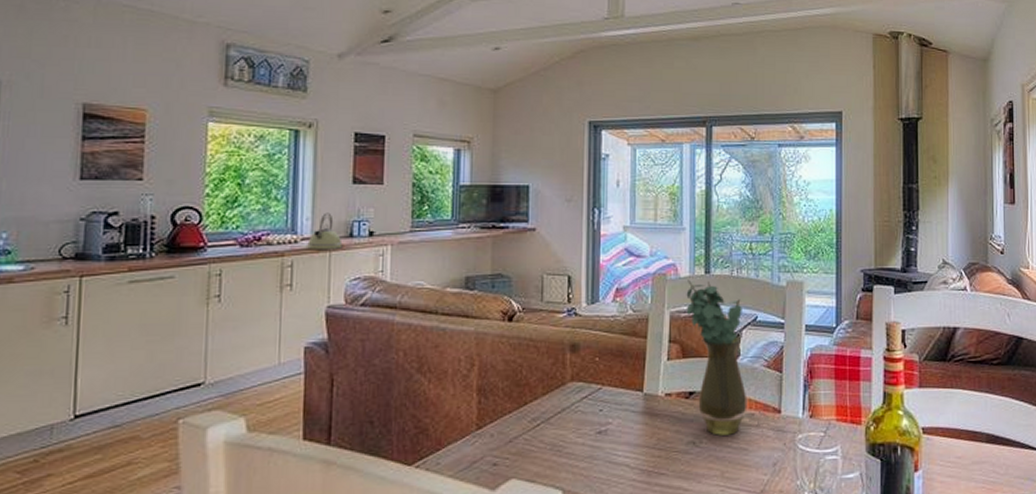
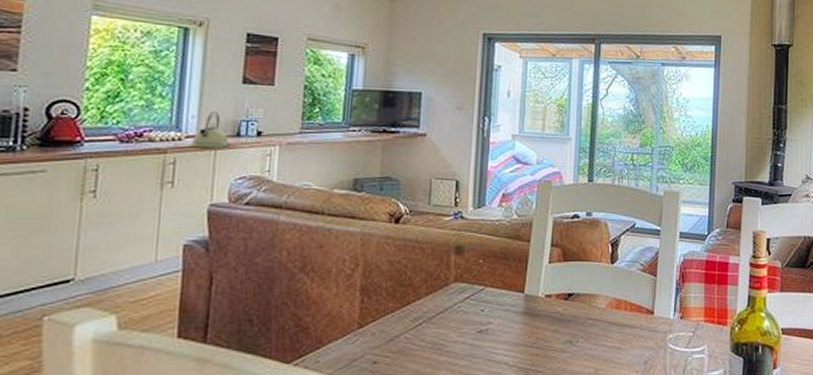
vase: present [686,279,747,436] -> none [568,187,623,335]

